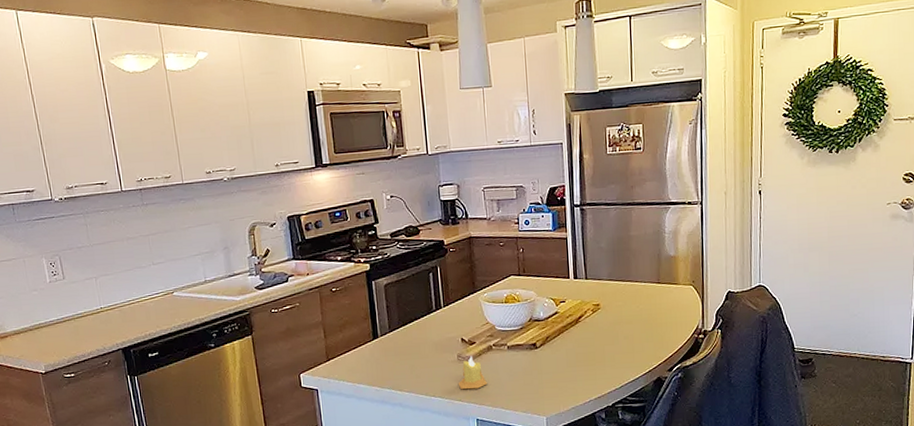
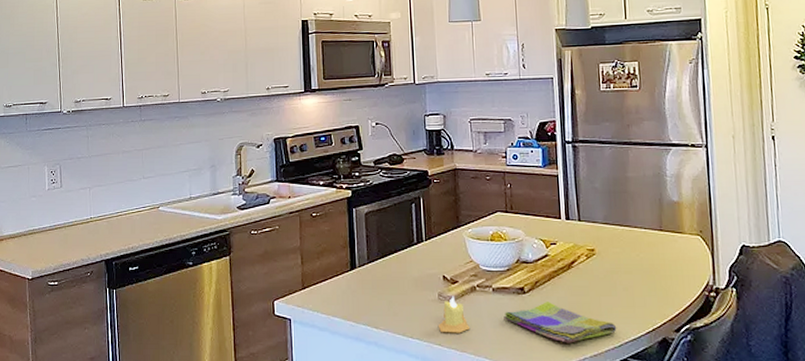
dish towel: none [518,354,618,389] -> present [504,302,617,343]

